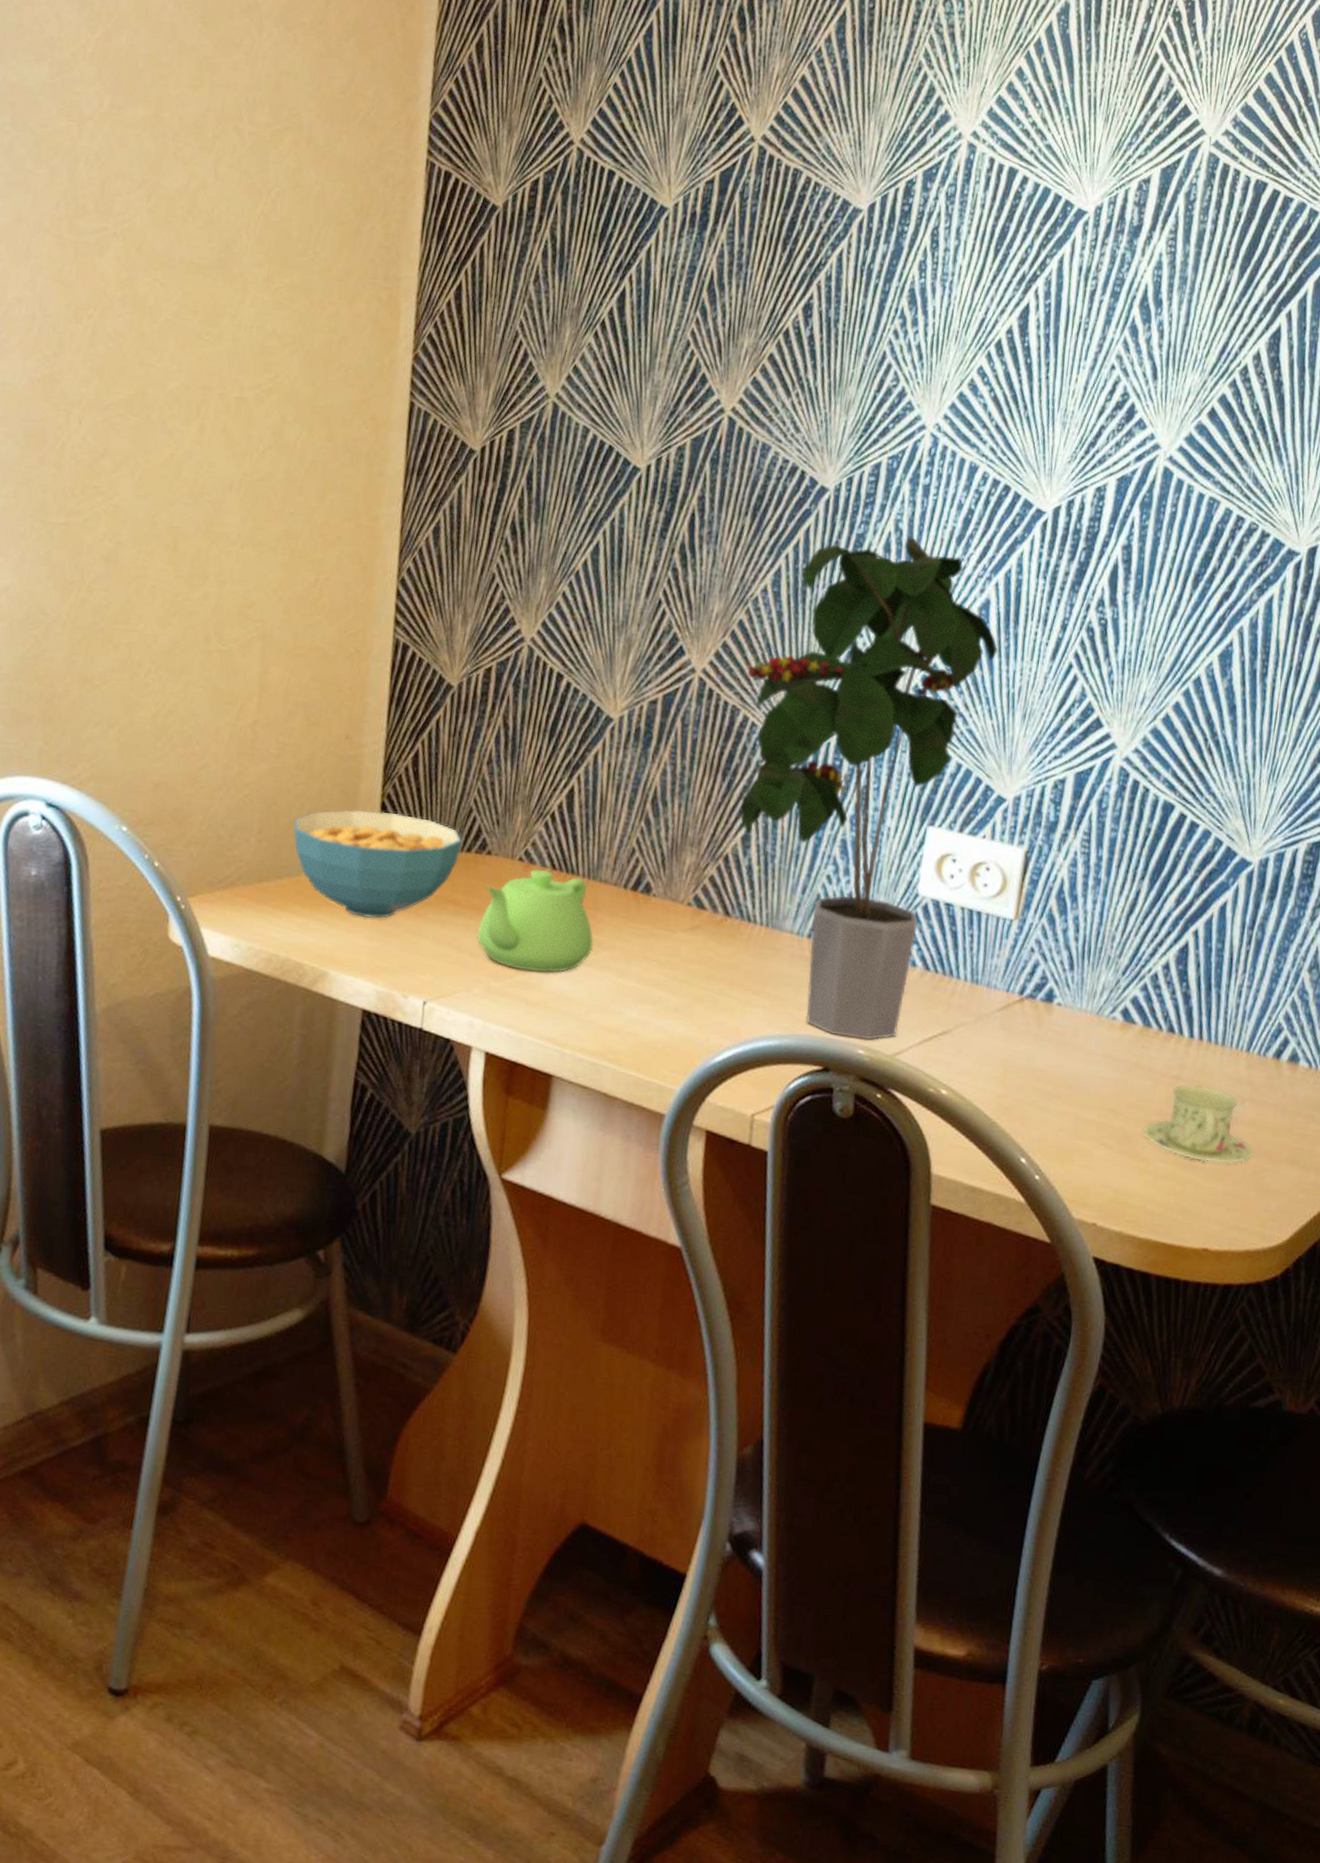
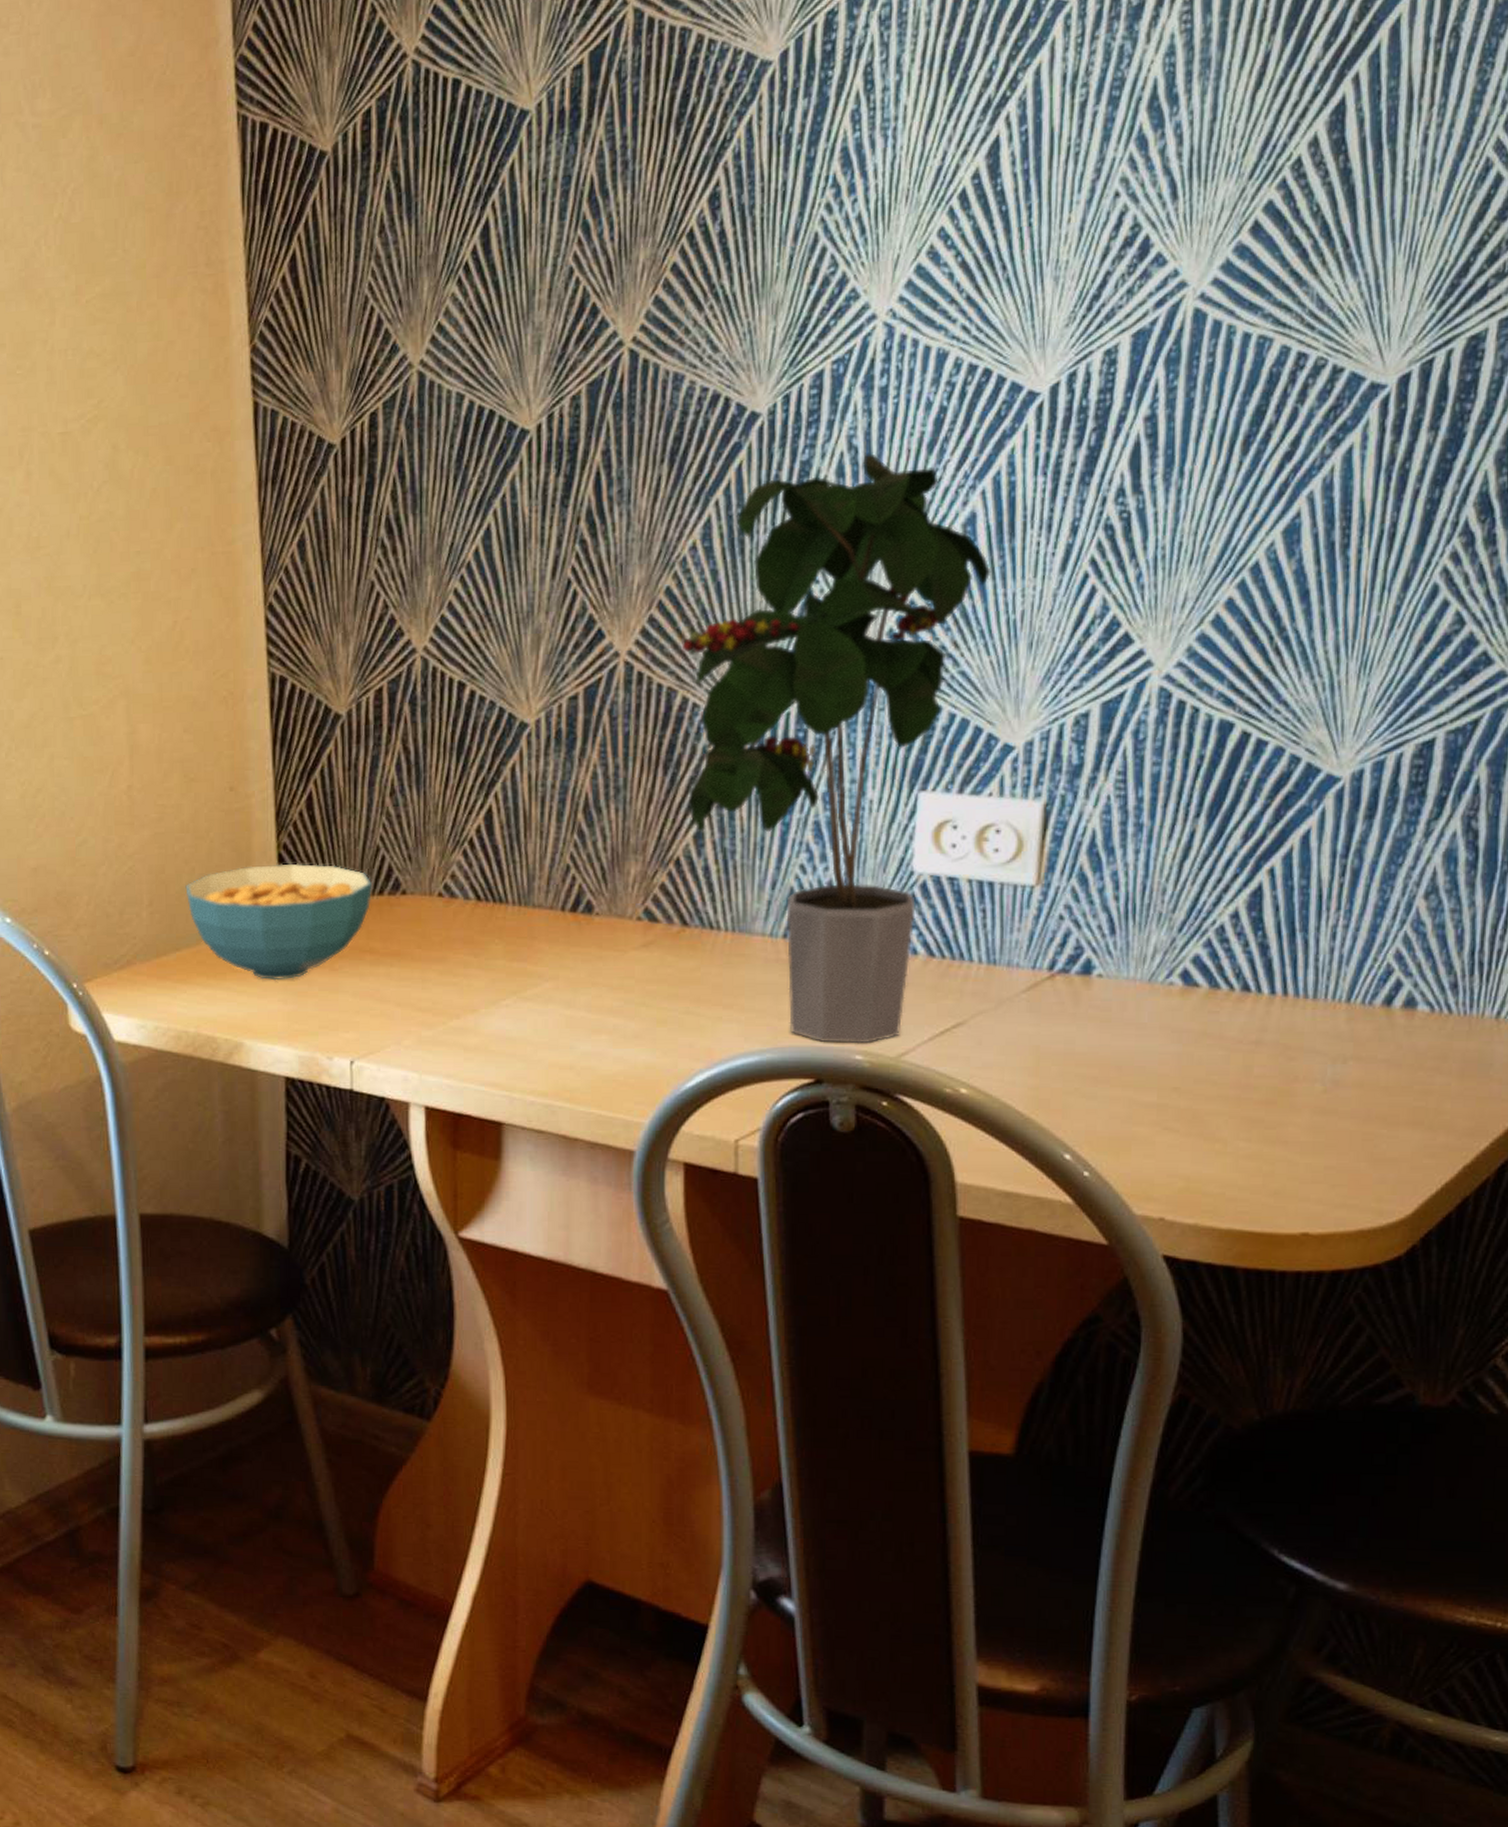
teapot: present [476,869,594,973] -> none [401,902,532,1015]
cup and saucer: present [1143,1083,1253,1164] -> none [1216,1048,1361,1135]

